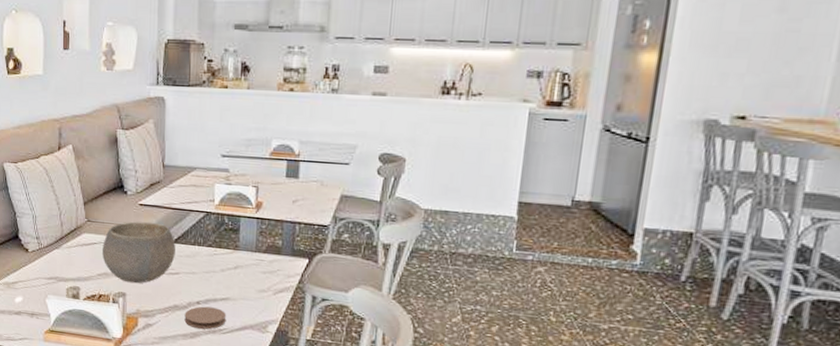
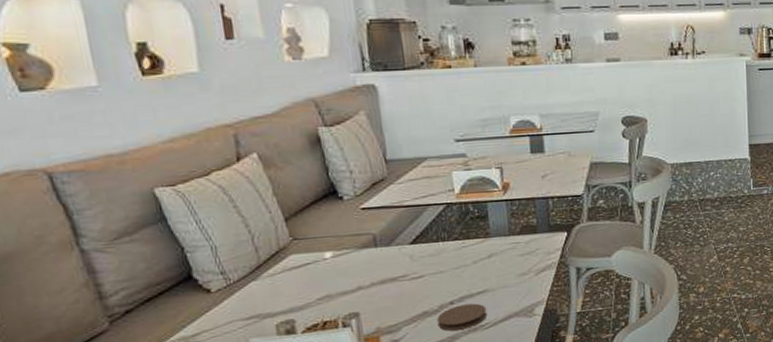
bowl: present [102,221,176,284] -> none [318,226,416,300]

